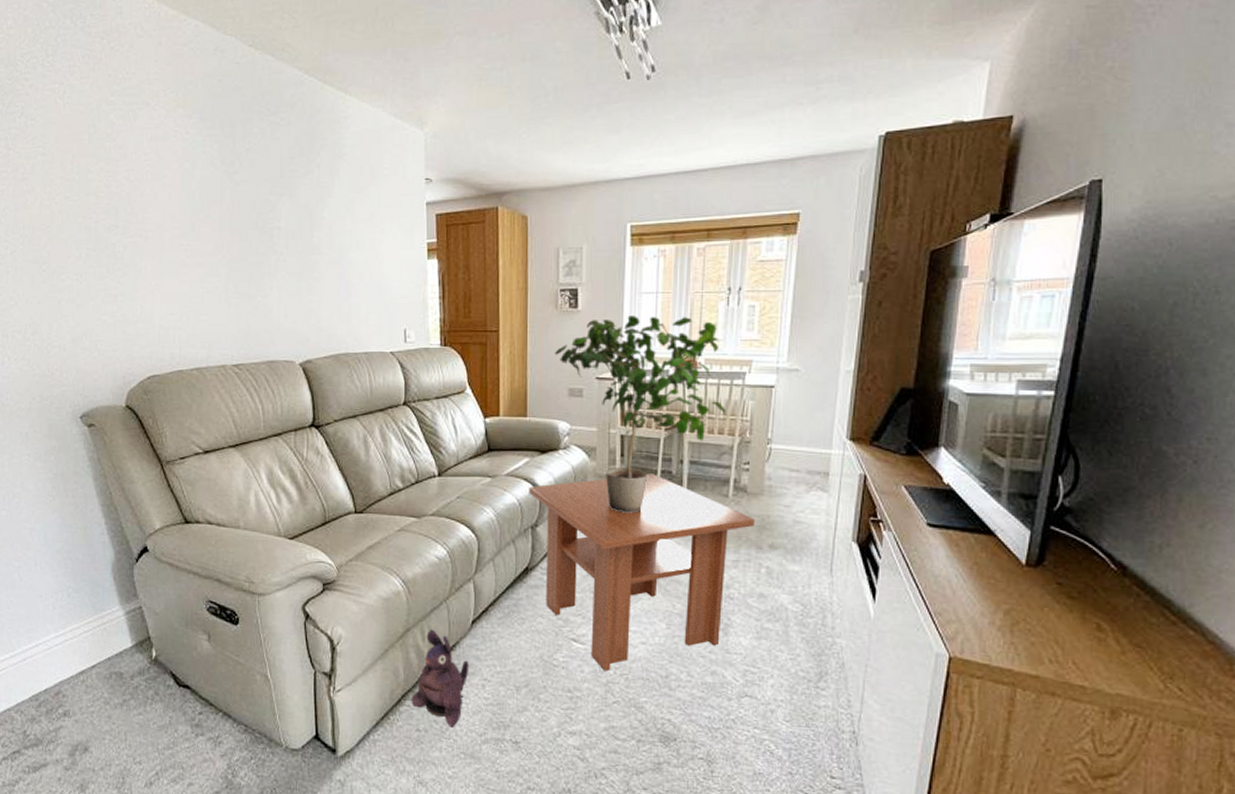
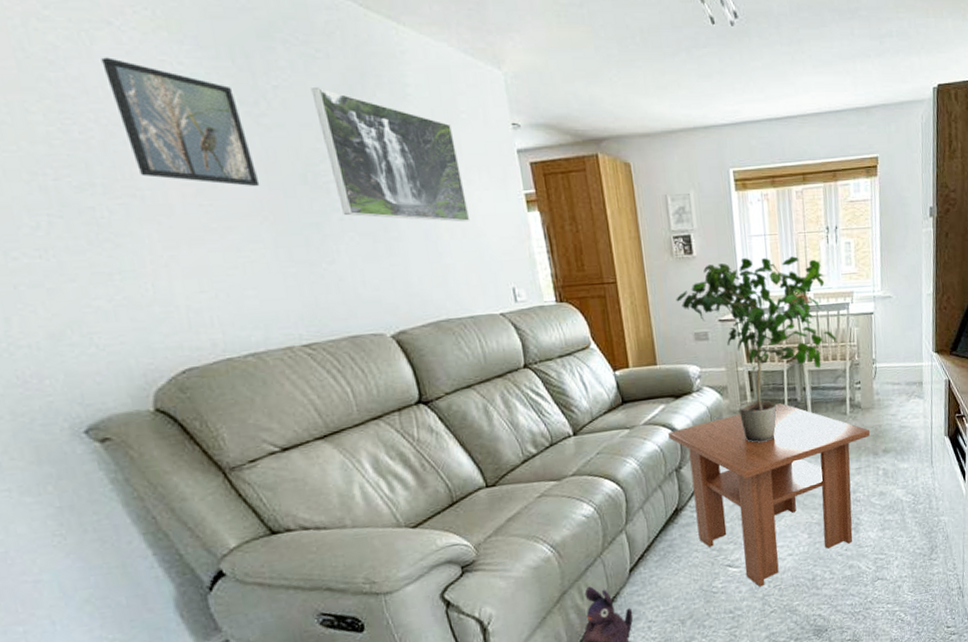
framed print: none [138,130,225,230] -> present [101,57,260,186]
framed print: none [272,149,378,267] -> present [311,86,471,223]

